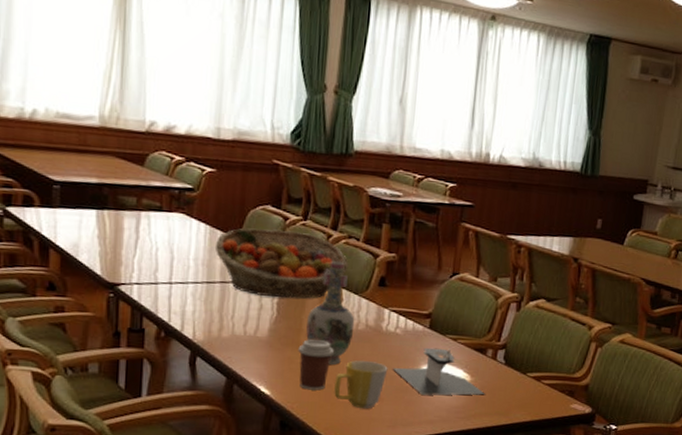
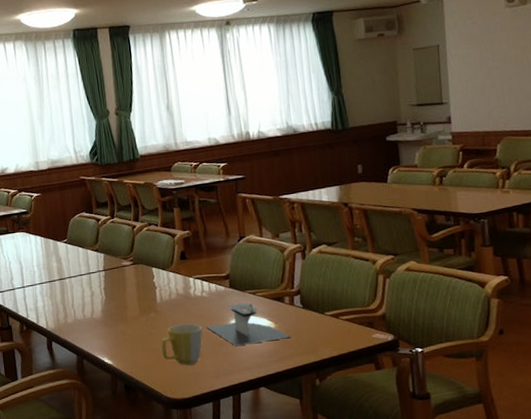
fruit basket: present [214,228,349,299] -> none [50,228,154,285]
coffee cup: present [298,339,334,390] -> none [127,312,156,356]
vase: present [306,261,355,366] -> none [129,246,168,333]

